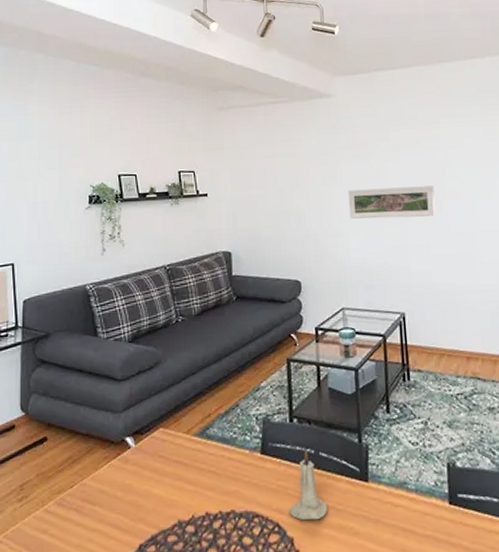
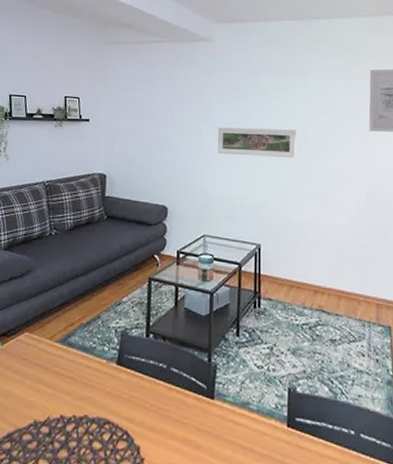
candle: present [289,451,327,520] -> none [138,365,174,432]

